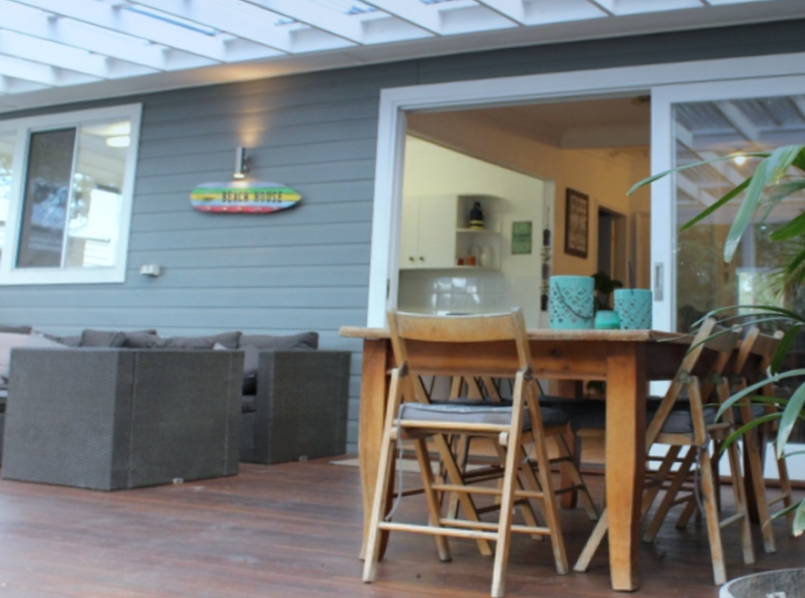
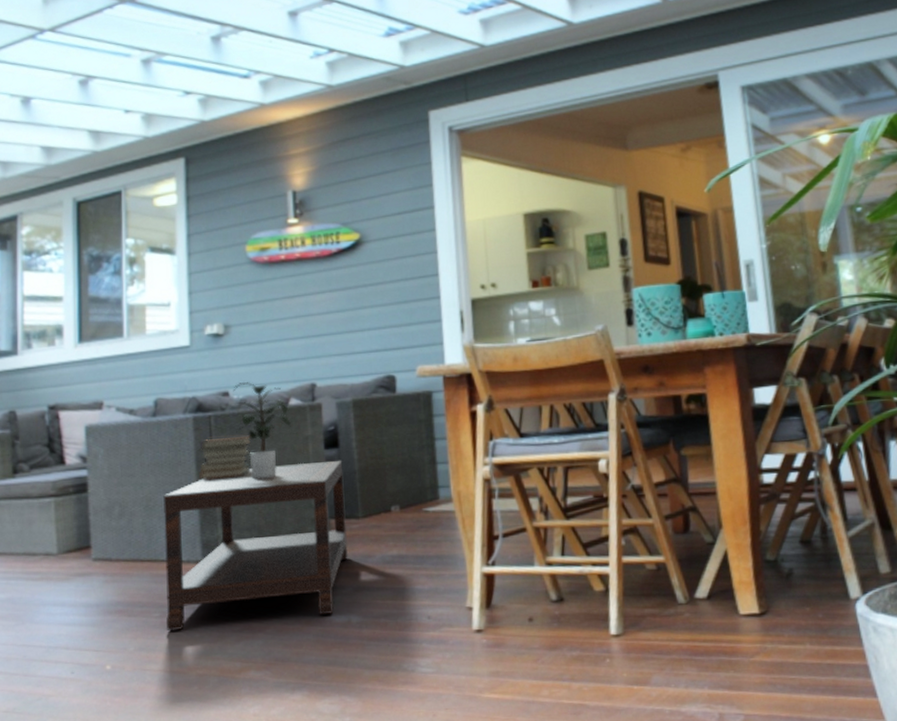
coffee table: none [66,406,258,555] -> present [163,460,348,631]
book stack: none [117,373,173,412] -> present [198,434,252,479]
potted plant: none [159,323,214,417] -> present [233,382,292,479]

